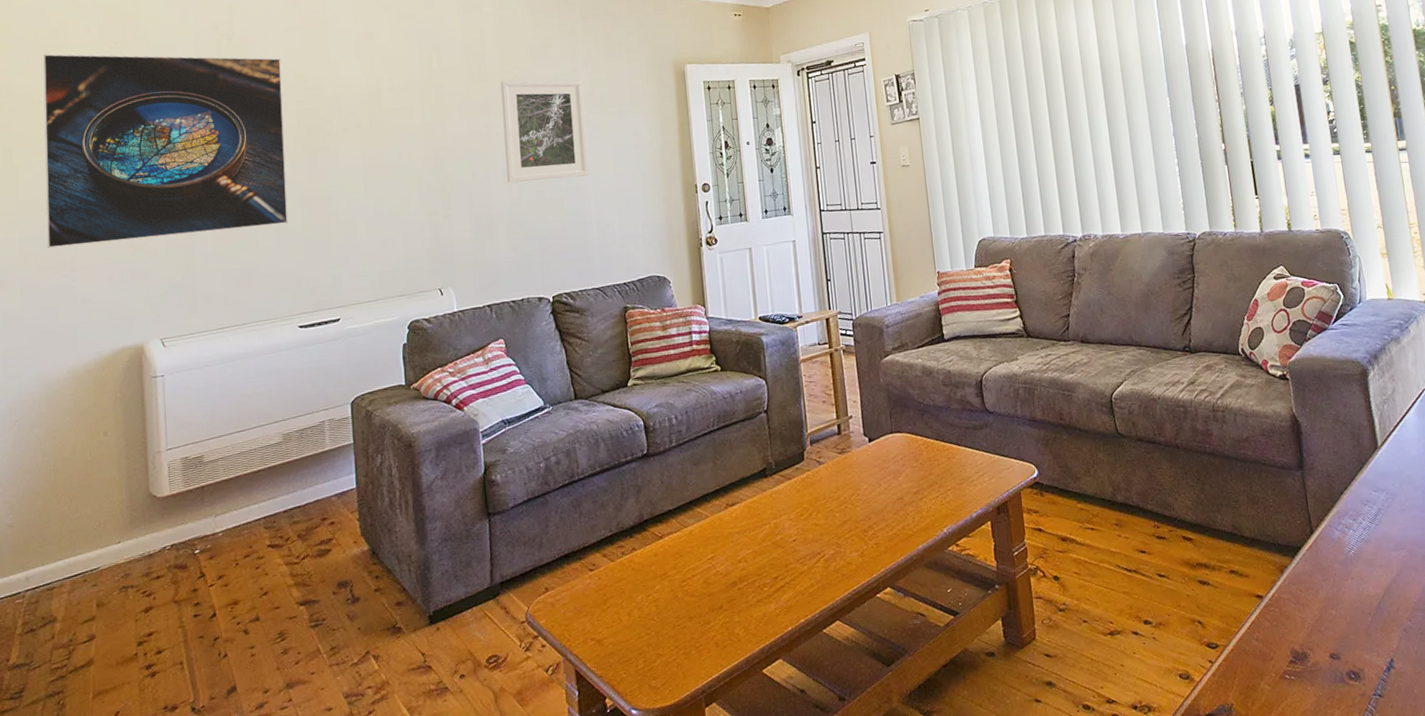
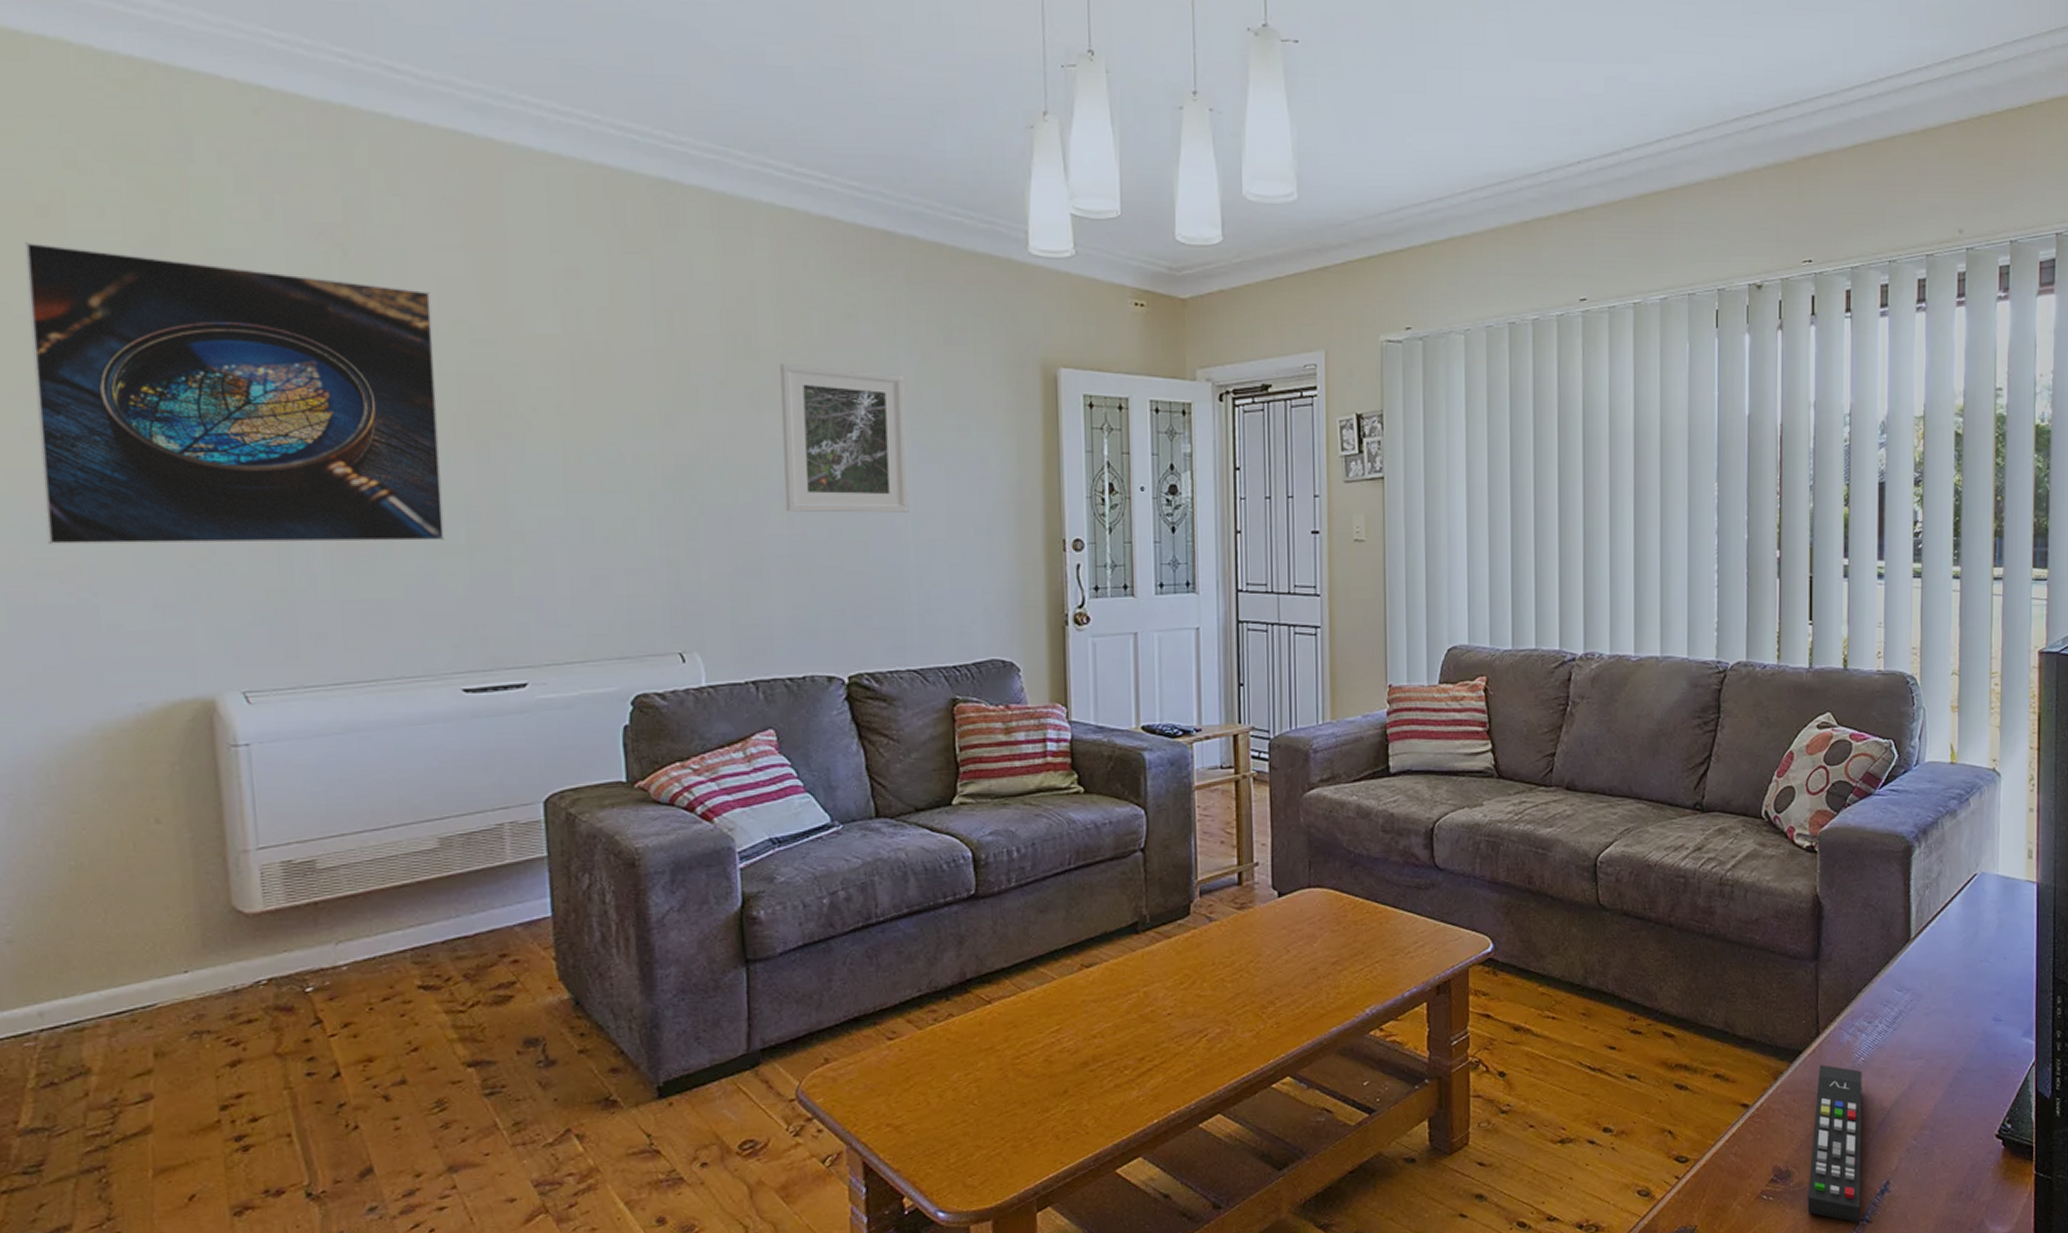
remote control: none [1317,558,1373,698] -> present [1808,1065,1862,1223]

